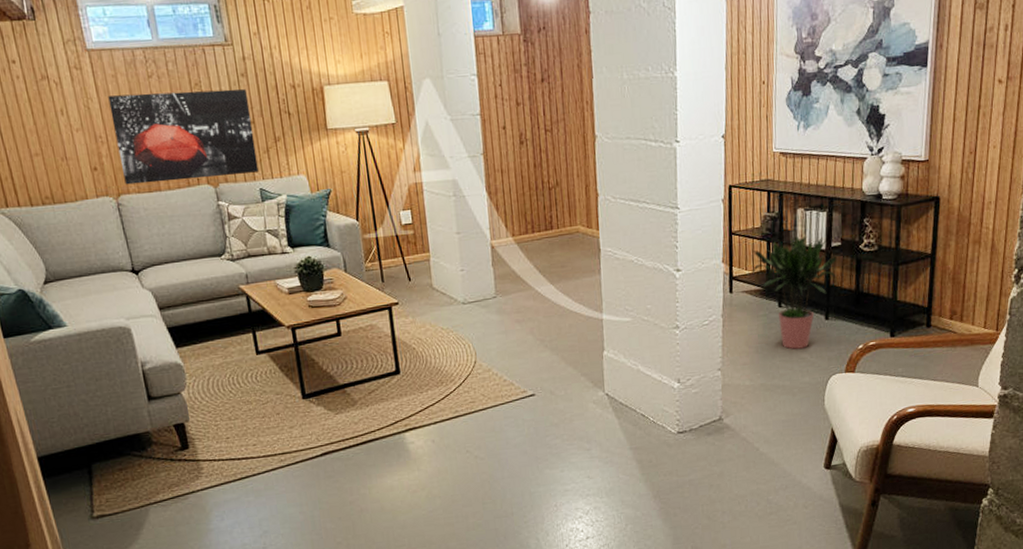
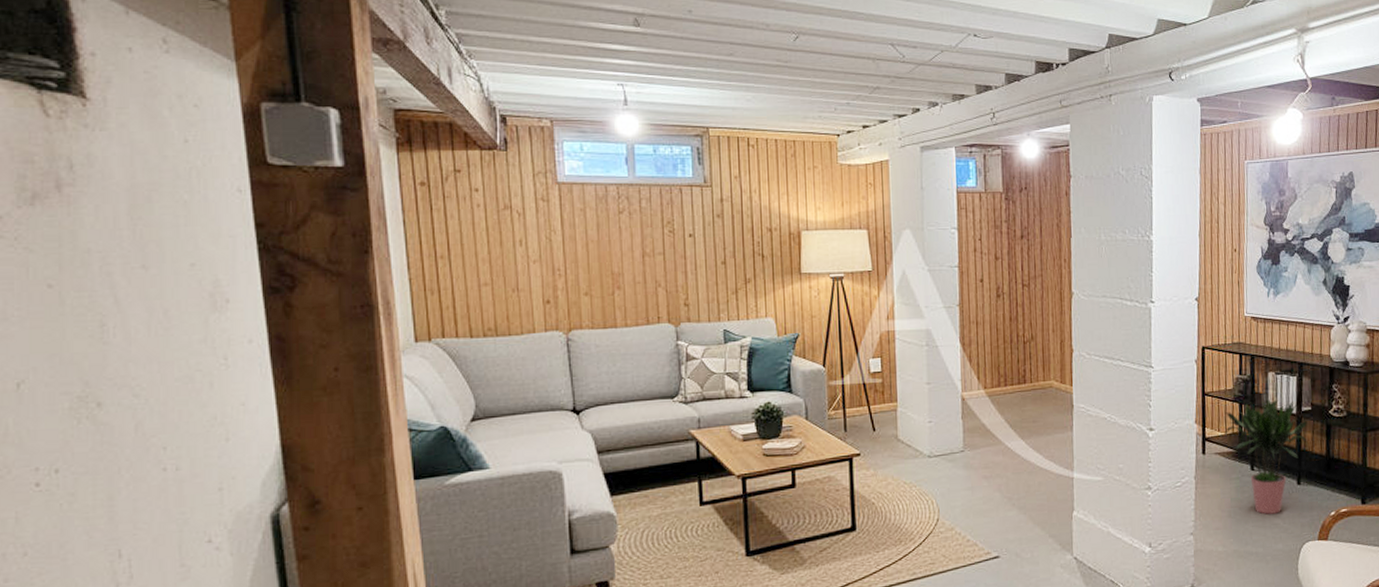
wall art: present [108,89,259,185] -> none [573,228,724,320]

